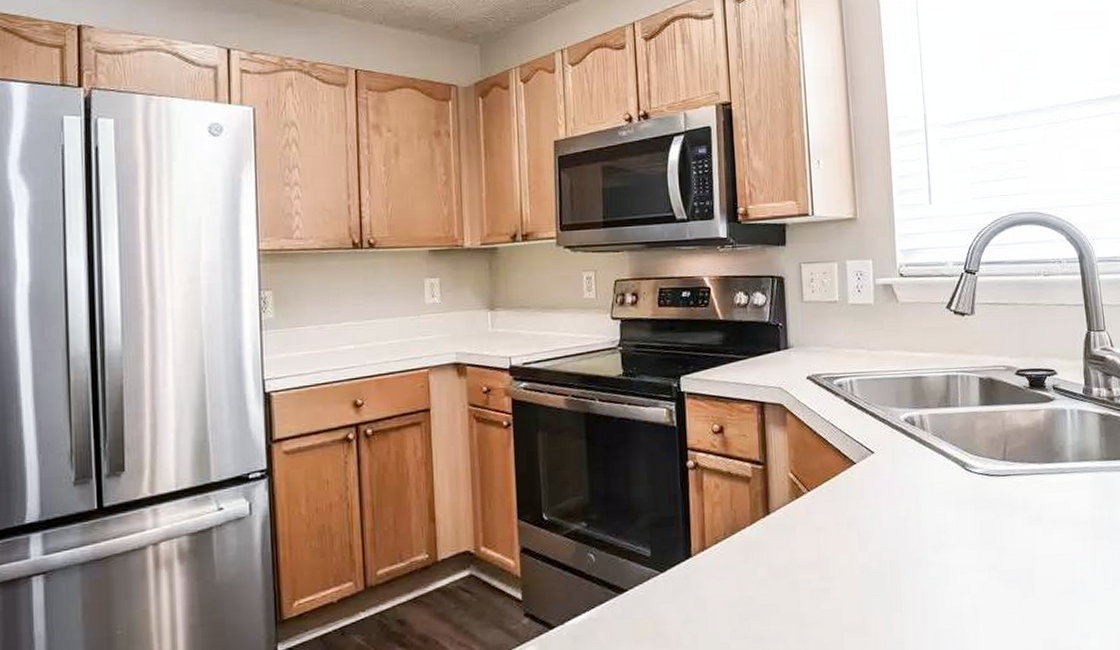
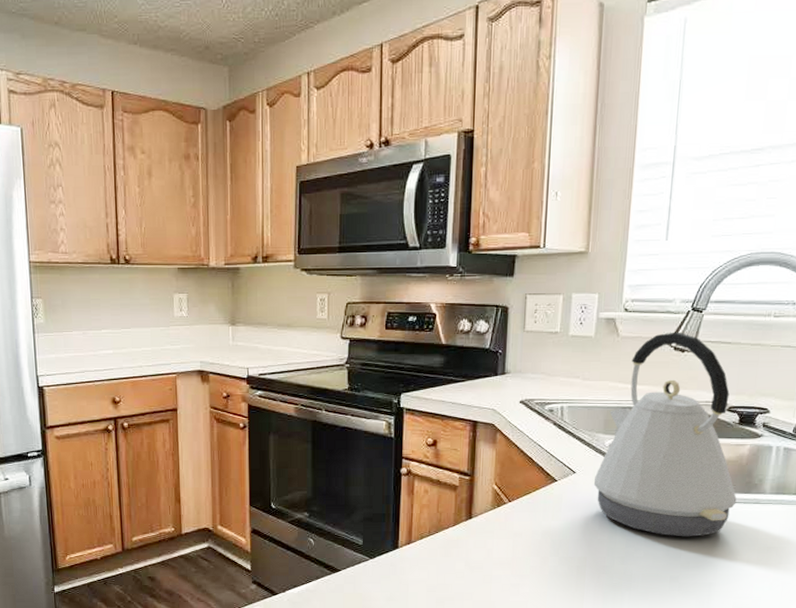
kettle: none [893,295,1042,518] -> present [593,332,737,537]

